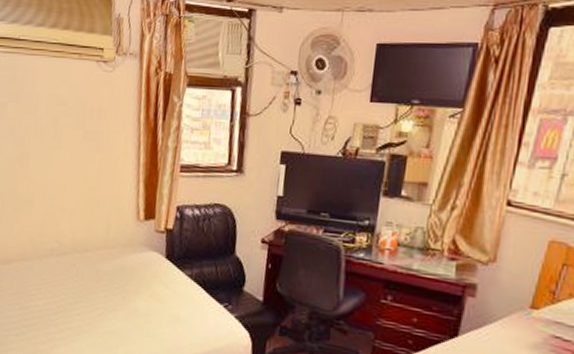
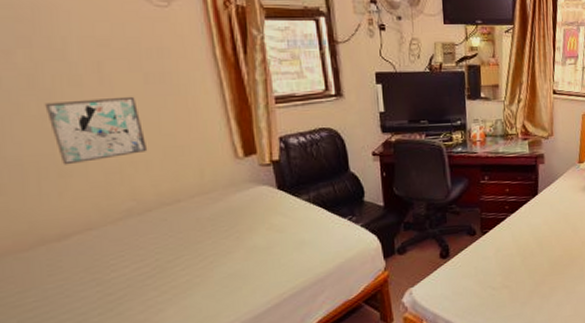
wall art: none [16,148,75,202] -> present [44,96,148,165]

